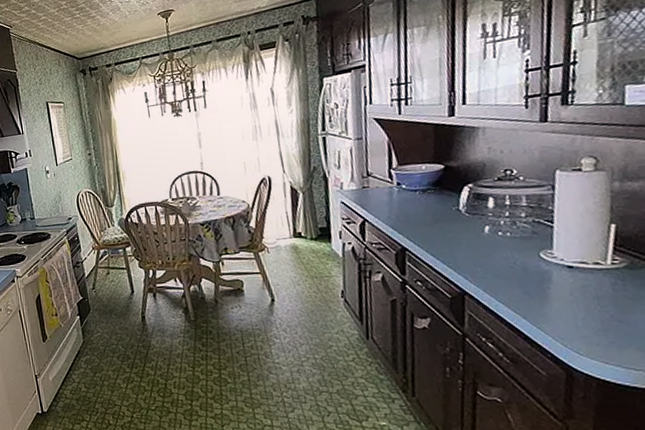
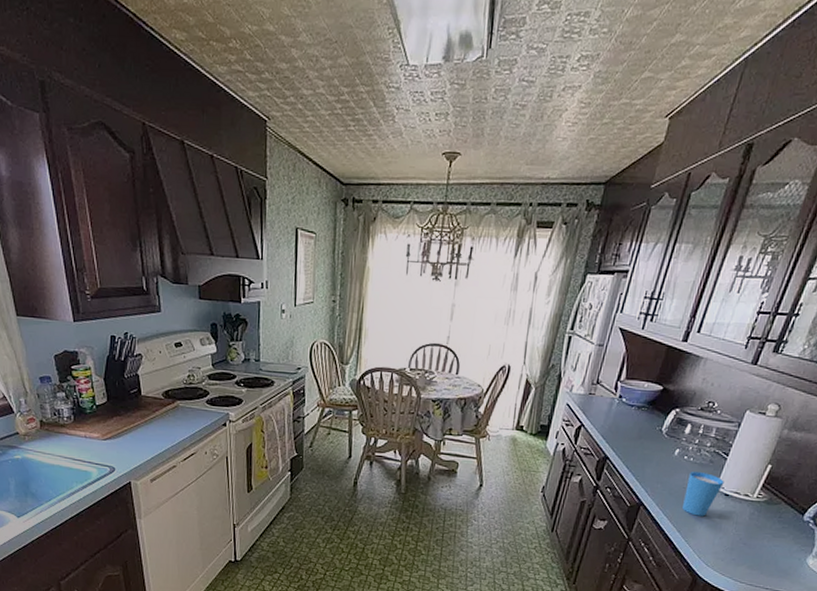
cup: none [511,246,561,297] -> present [682,472,724,517]

